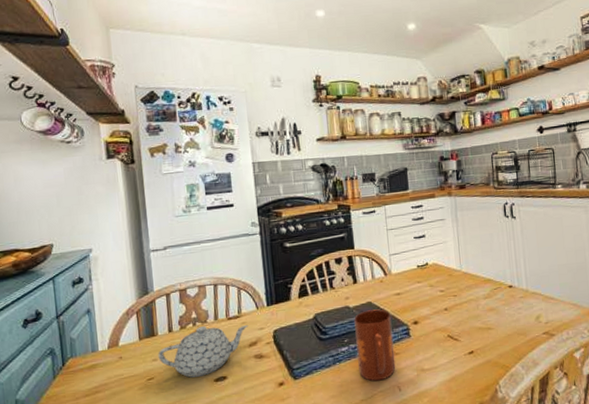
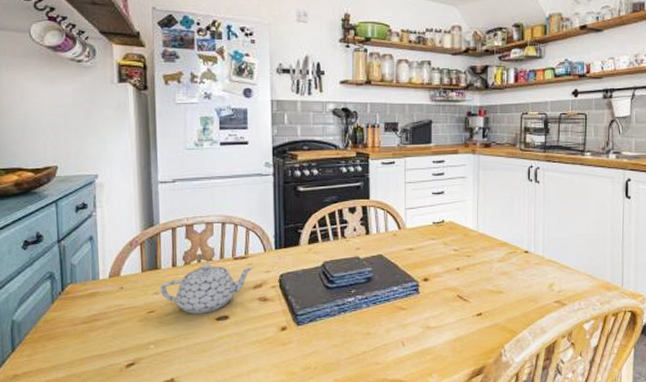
mug: present [354,309,396,381] -> none [363,263,401,334]

